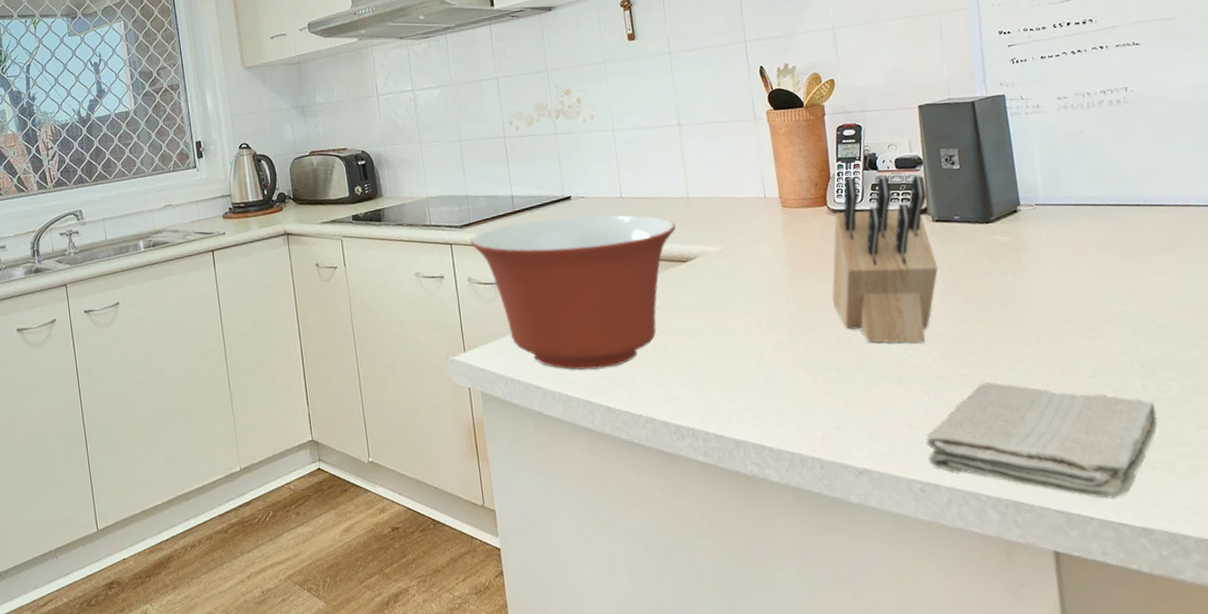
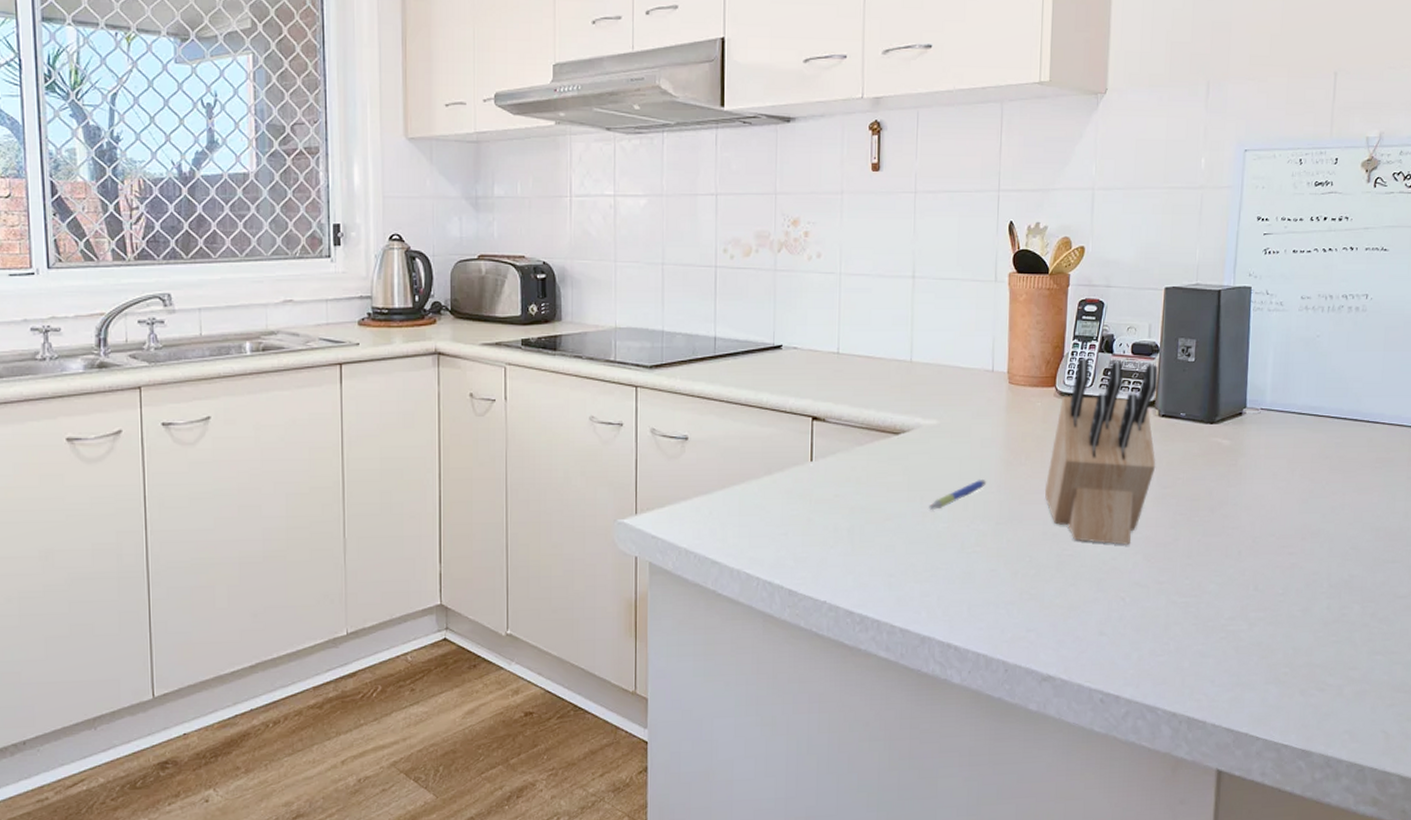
mixing bowl: present [470,214,676,370] -> none [659,368,892,547]
pen: none [724,294,776,326] -> present [929,478,987,510]
washcloth: present [926,382,1158,499] -> none [1114,592,1335,720]

